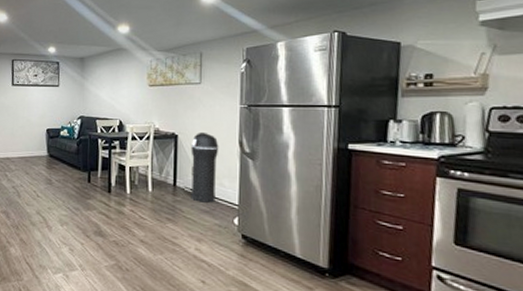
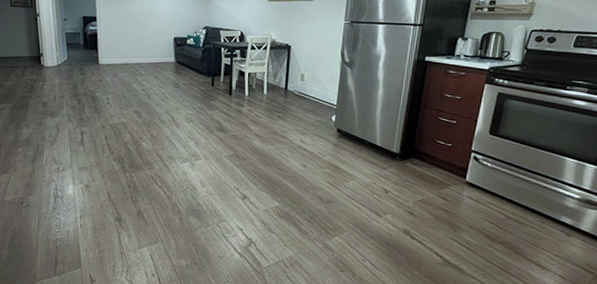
trash can: present [190,131,219,203] -> none [298,43,325,104]

